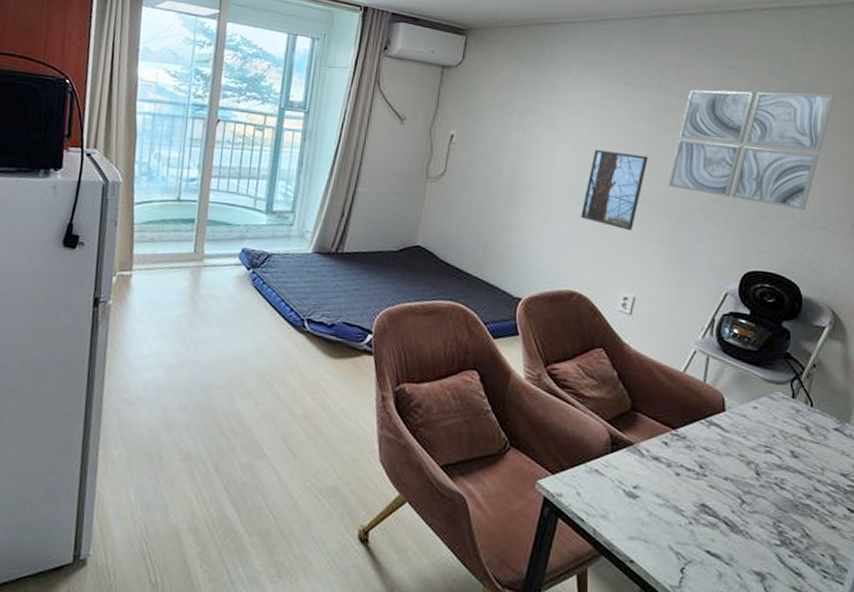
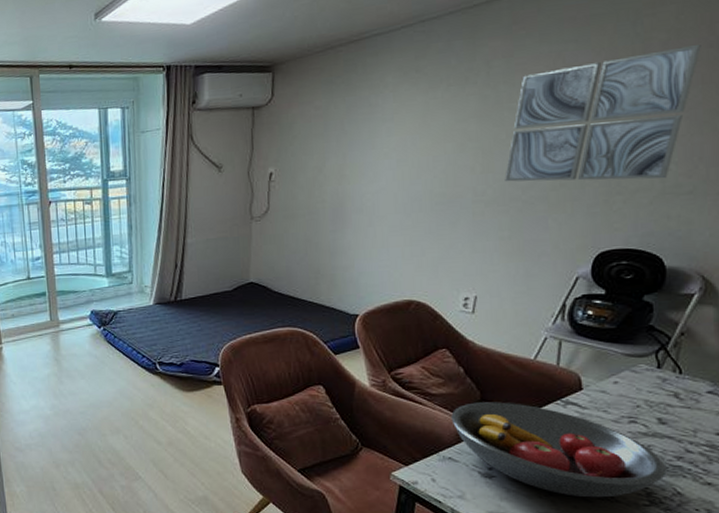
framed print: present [581,149,648,231] -> none [412,155,480,233]
fruit bowl: none [601,411,797,533] -> present [451,402,667,498]

